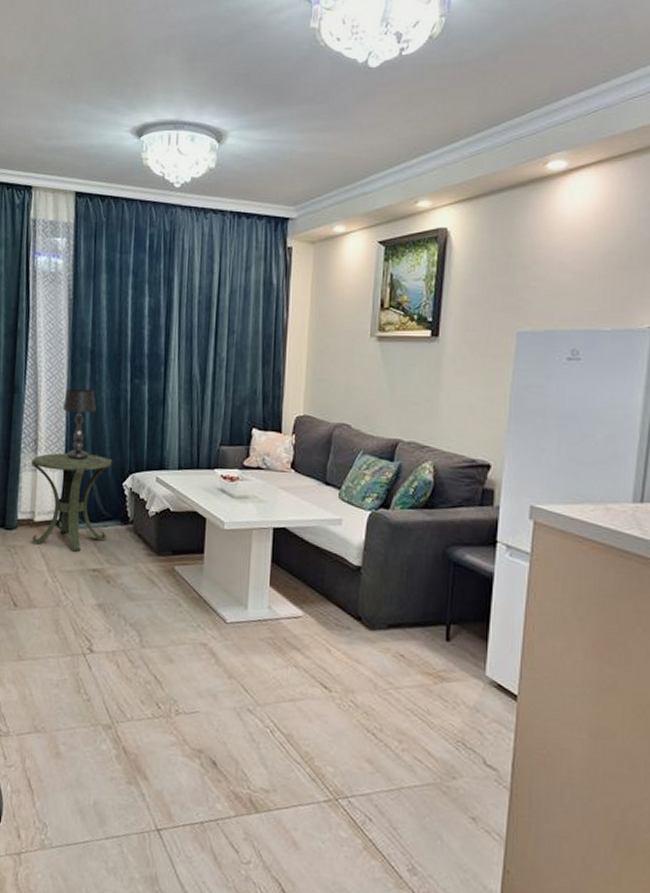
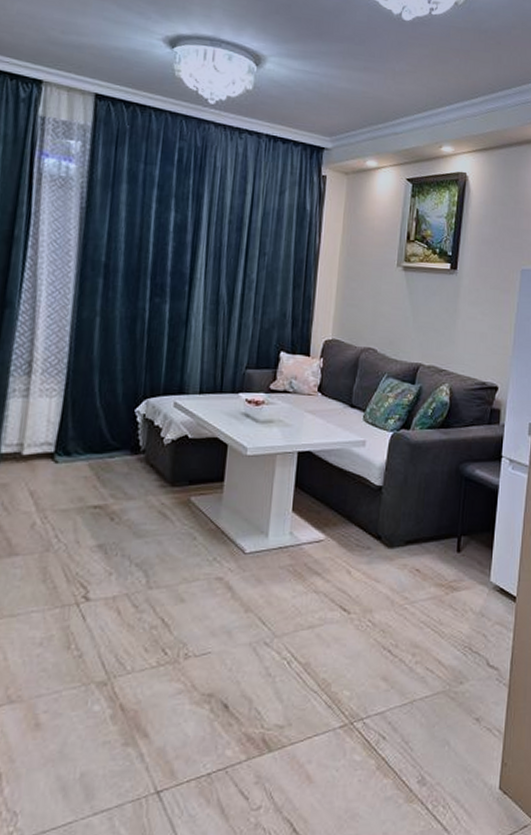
side table: present [31,453,113,552] -> none [17,376,125,487]
table lamp: present [62,388,96,460] -> none [65,305,108,384]

